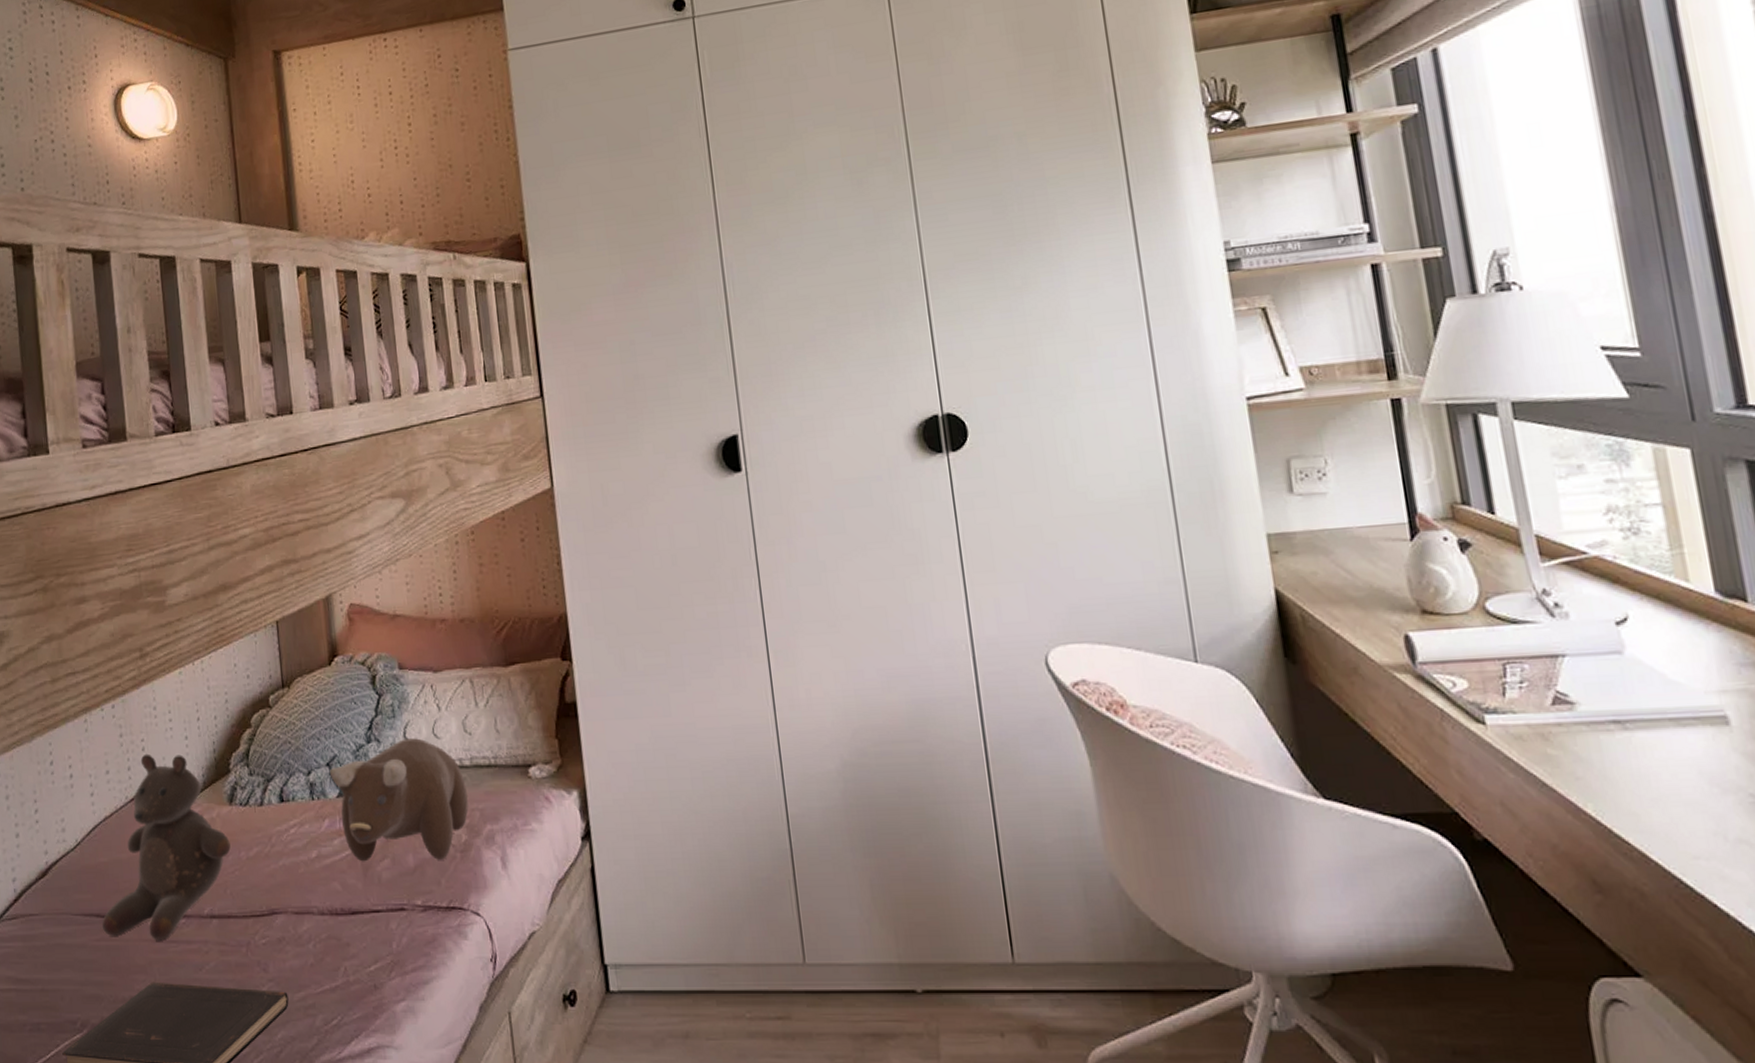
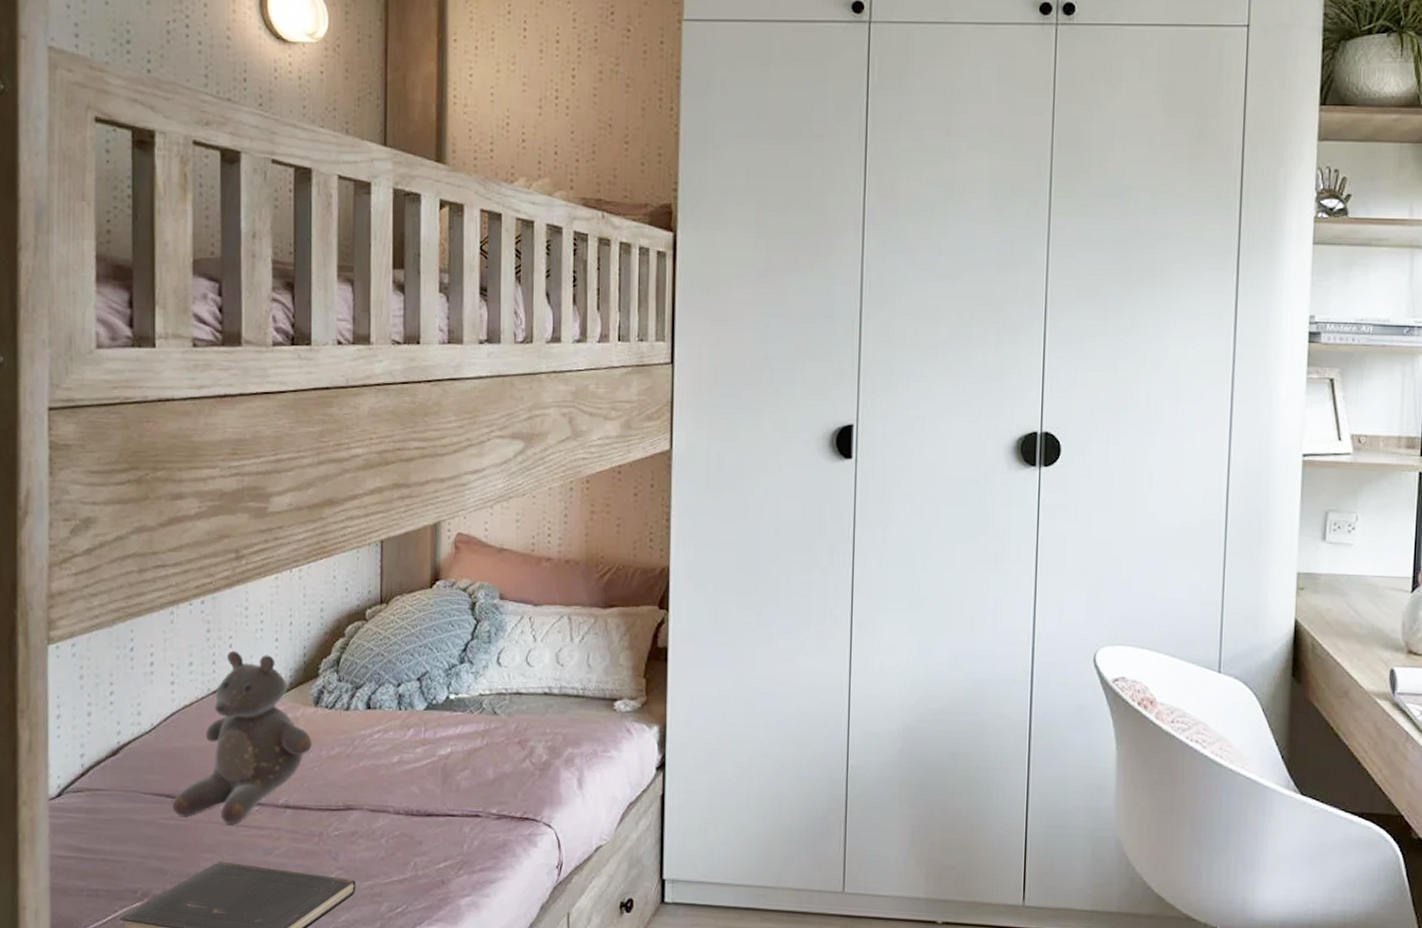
plush toy: present [329,738,469,862] -> none [419,663,553,775]

